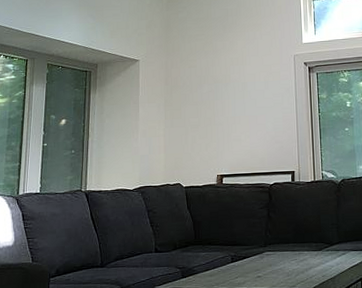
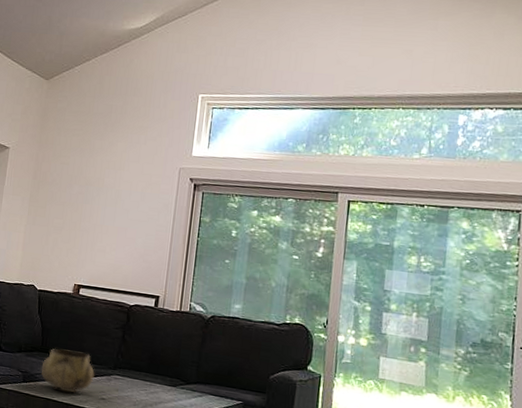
decorative bowl: none [197,237,248,279] -> present [41,348,95,393]

